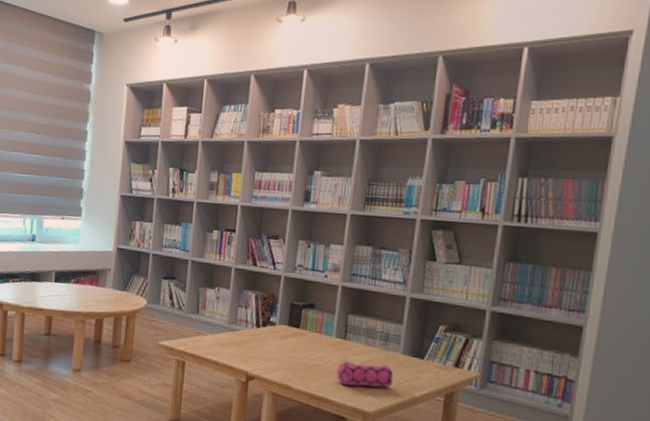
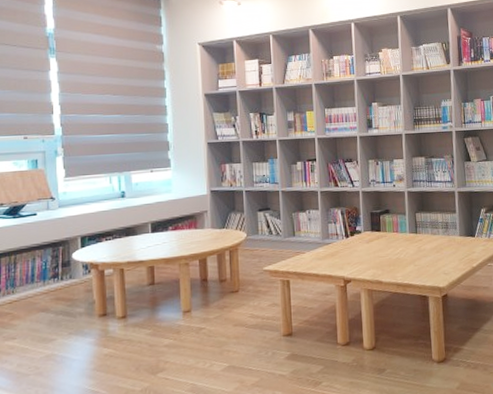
pencil case: present [336,361,394,388] -> none [414,246,457,270]

